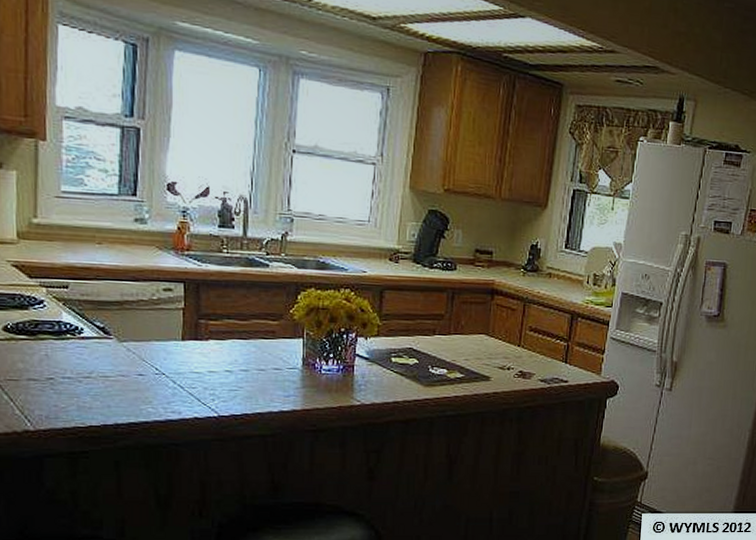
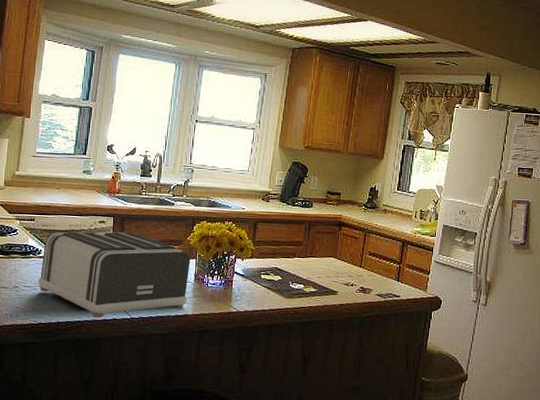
toaster: none [81,303,296,417] -> present [37,232,191,318]

